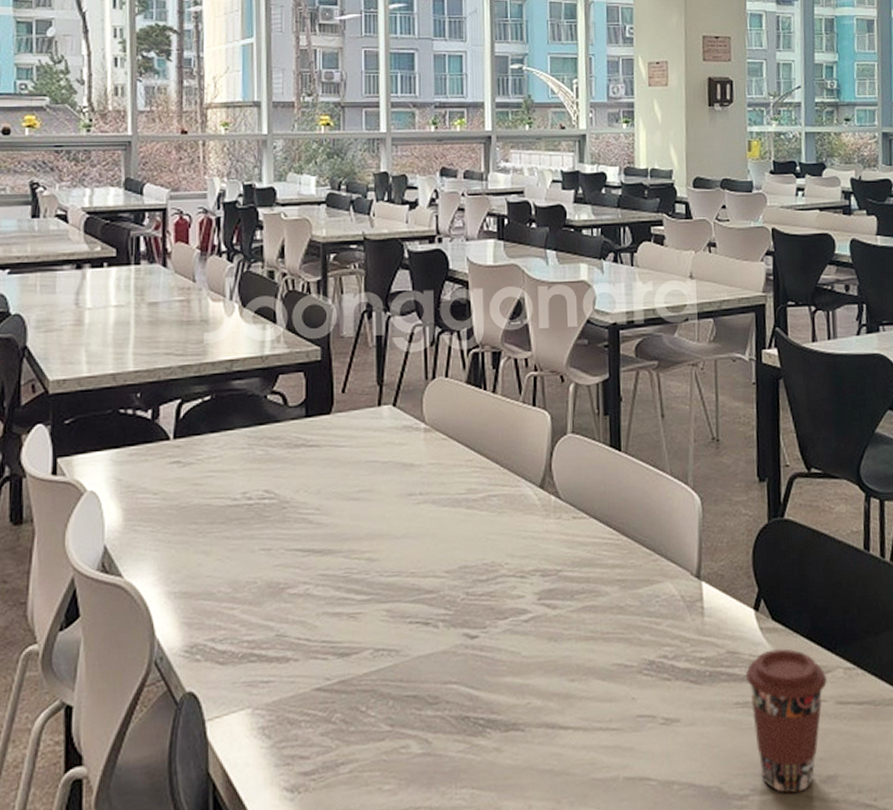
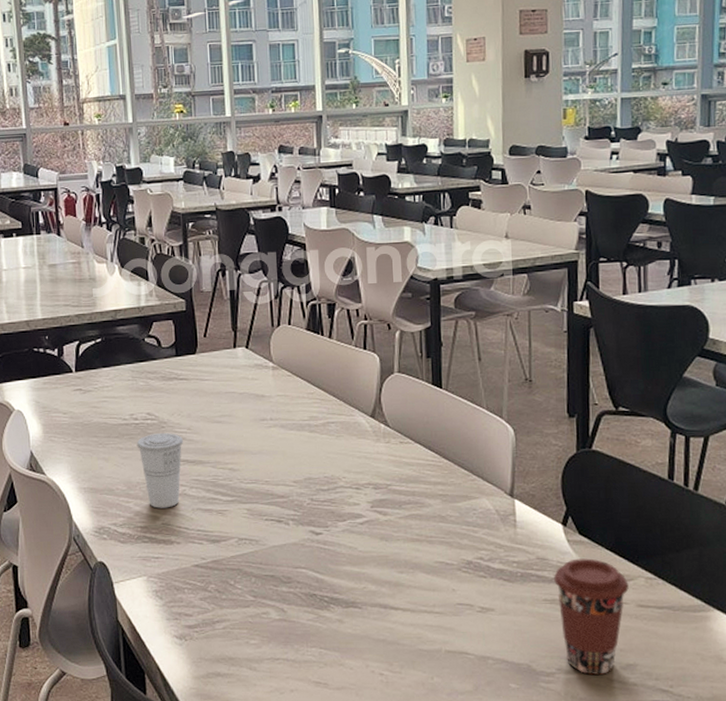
cup: none [248,515,310,615] -> present [136,433,184,508]

